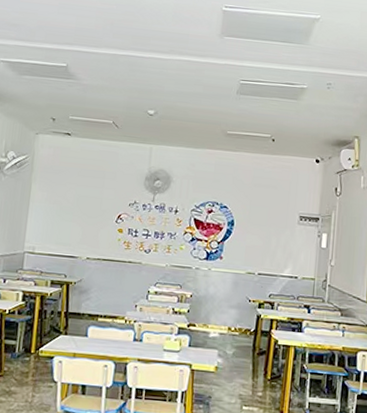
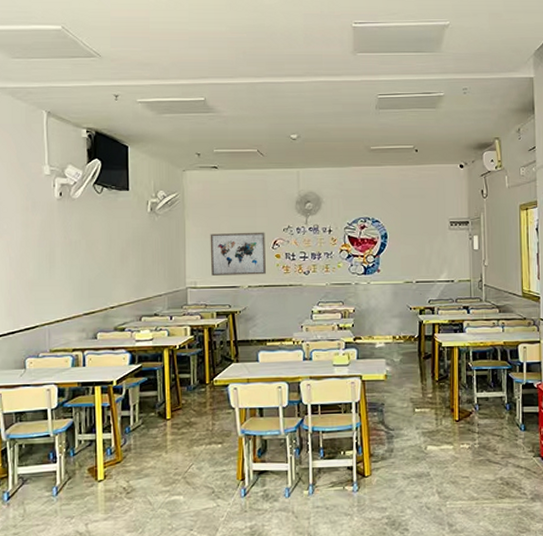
wall art: none [51,200,111,248] -> present [210,232,266,276]

